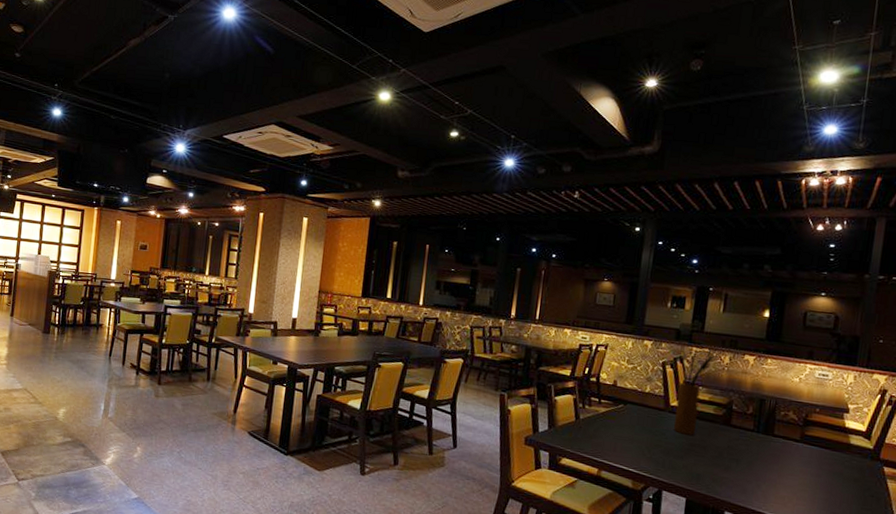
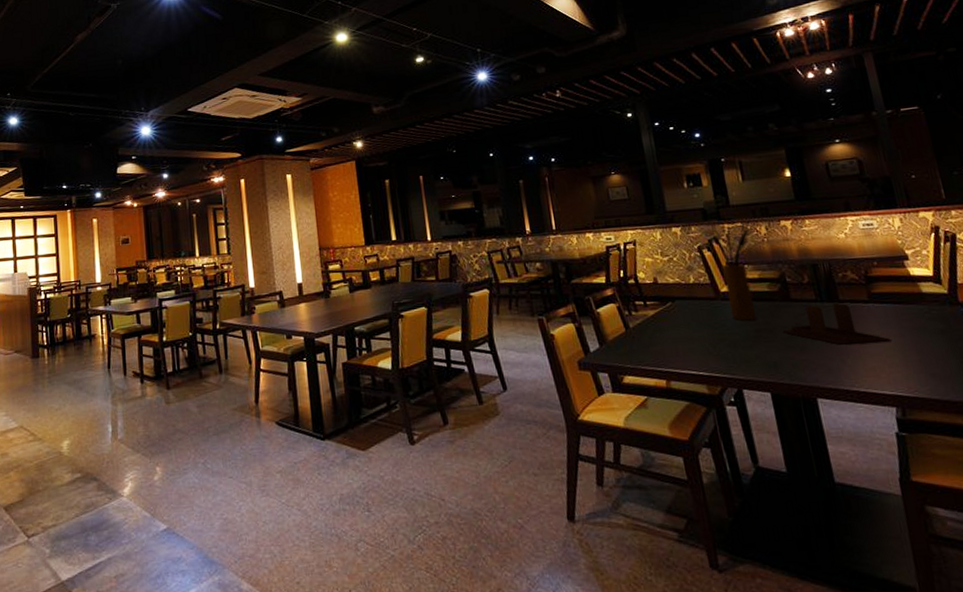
napkin holder: none [714,432,807,478] -> present [782,303,891,345]

